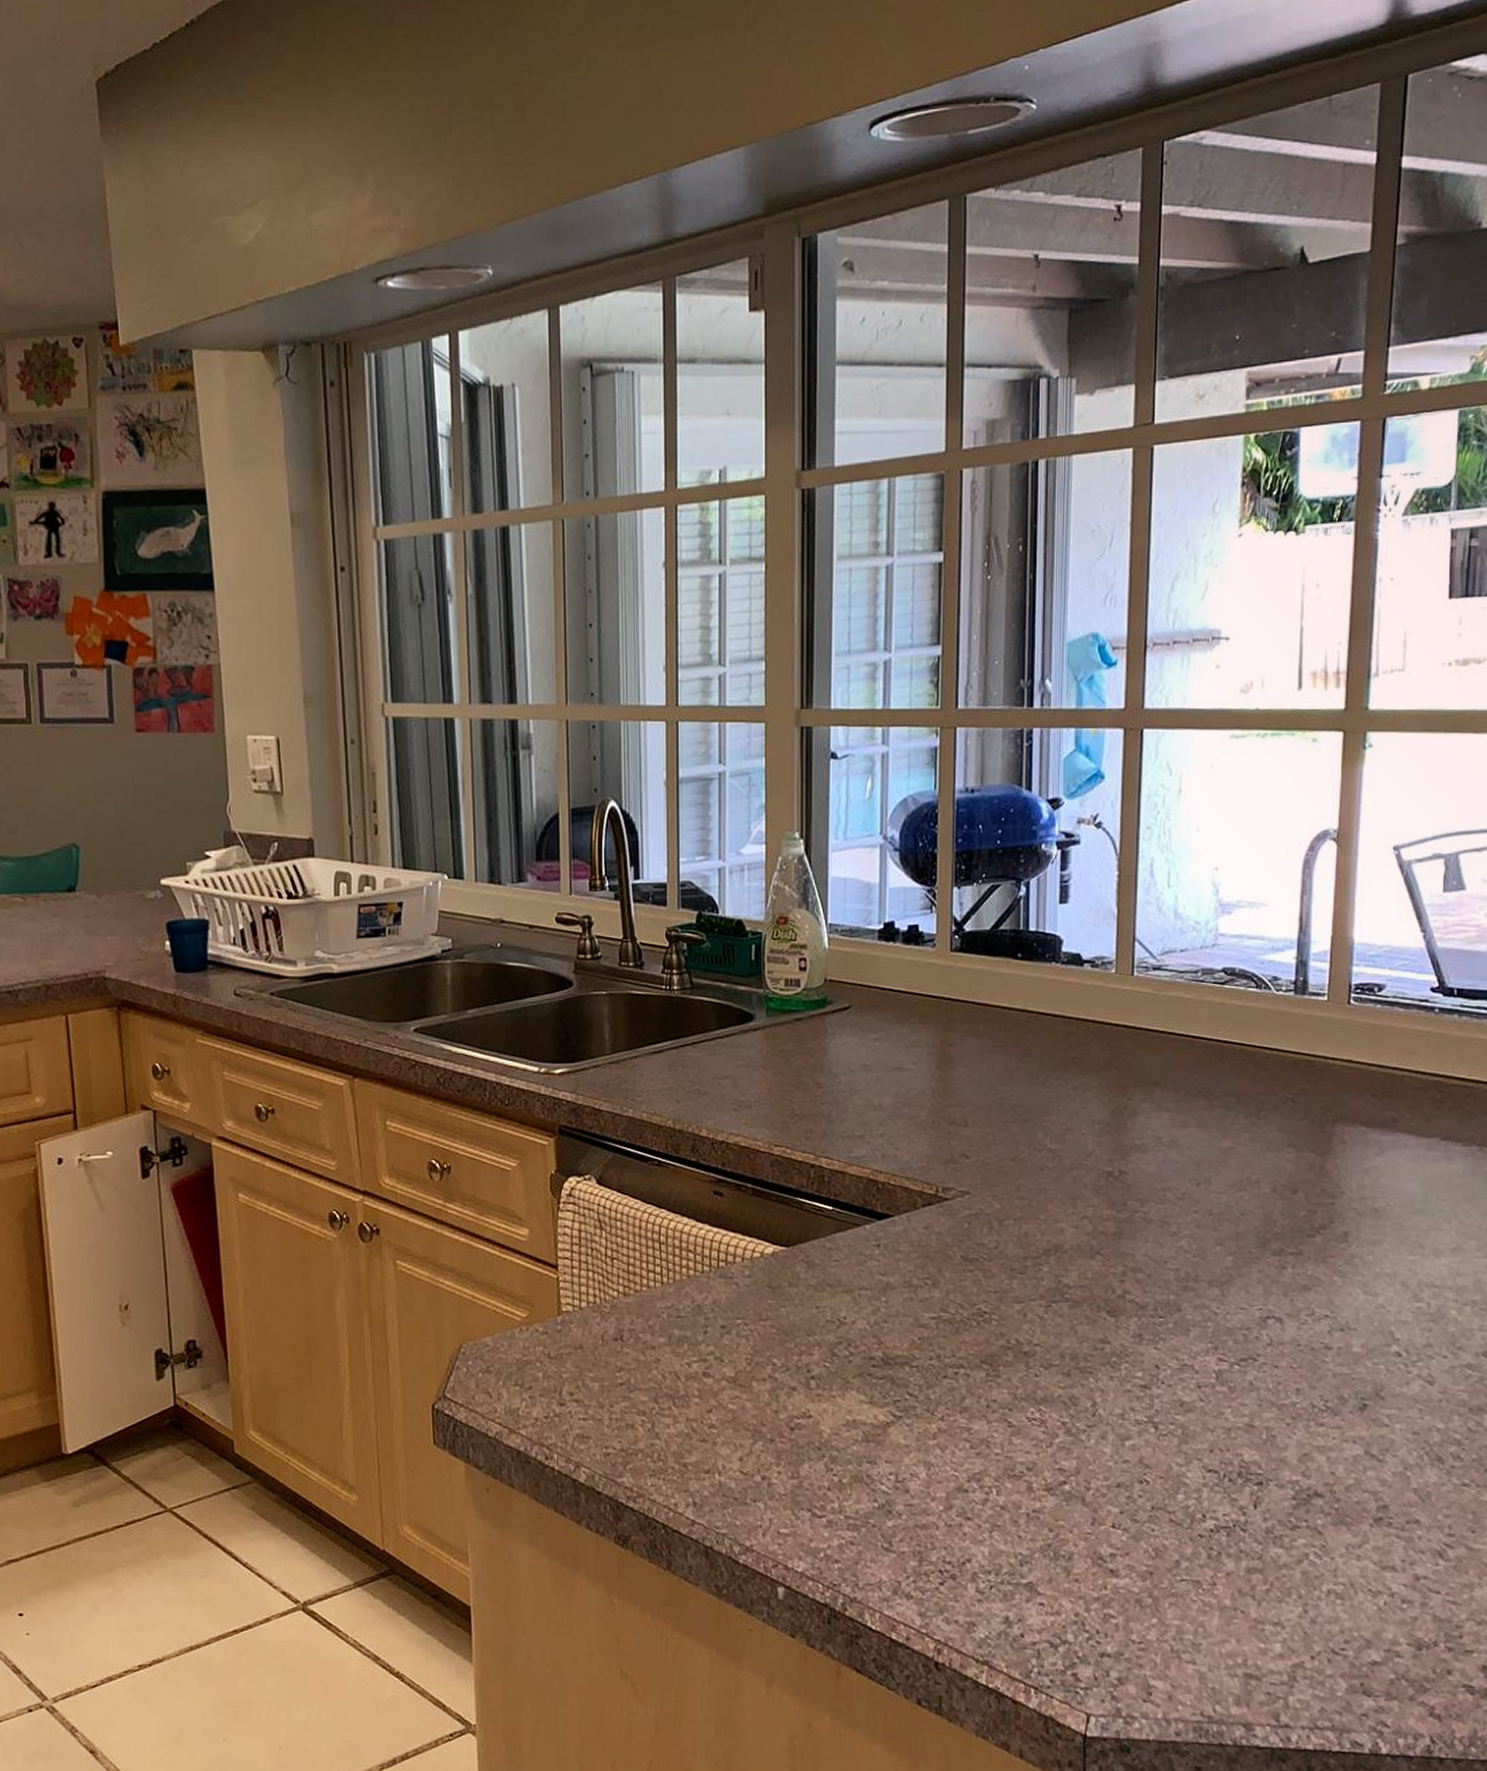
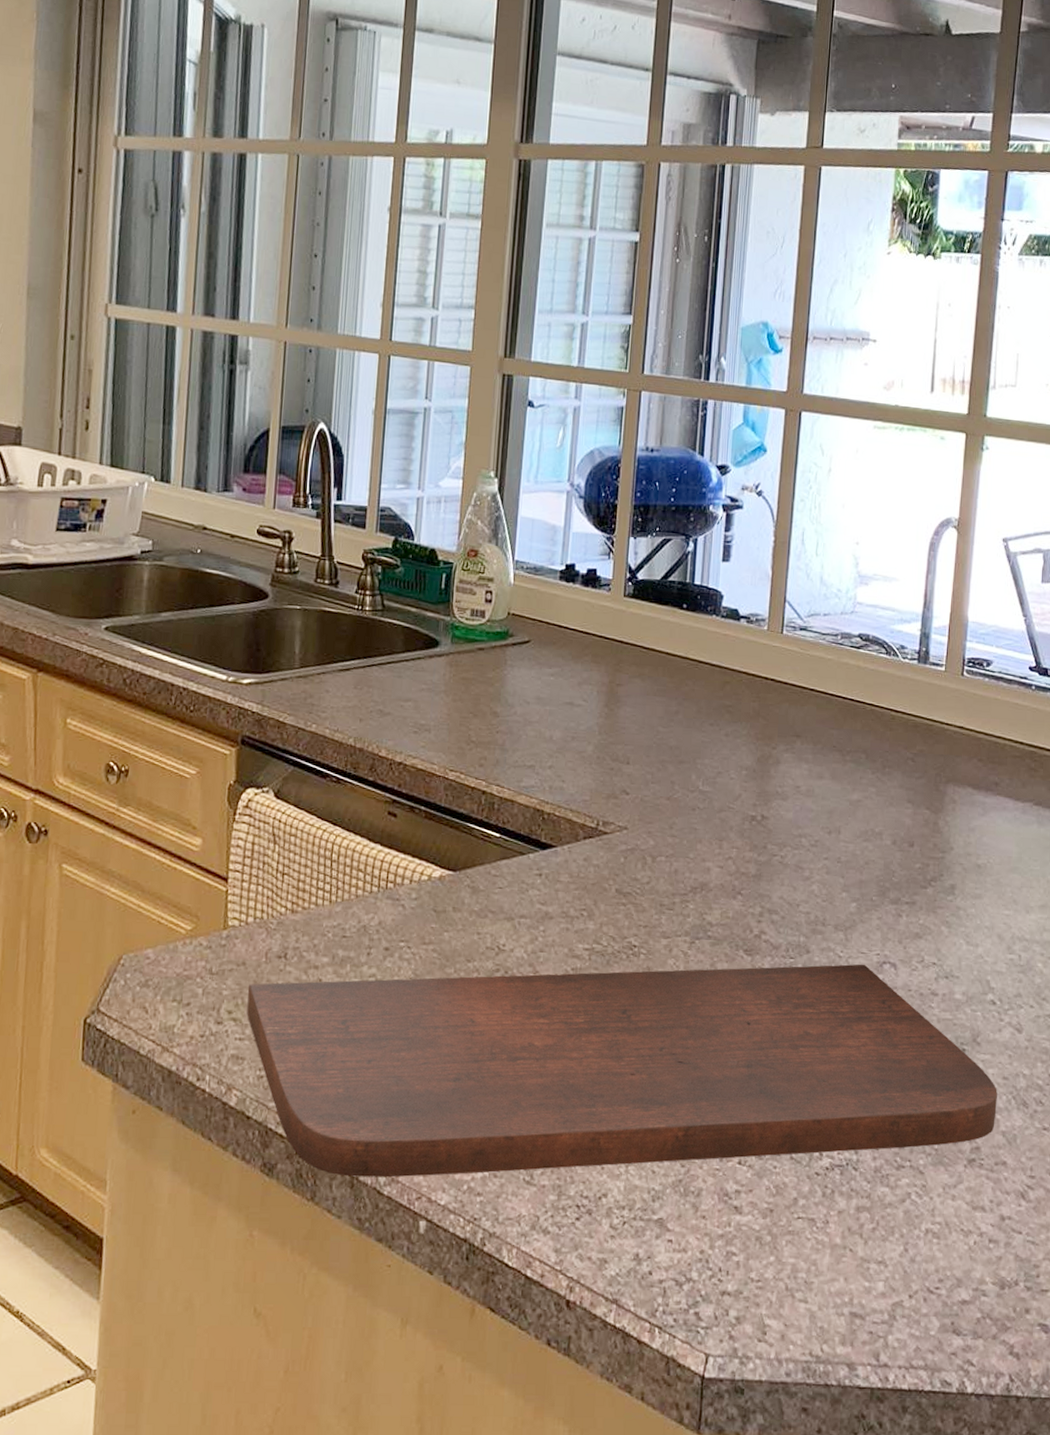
cutting board: none [587,1320,1407,1547] -> present [247,964,997,1178]

